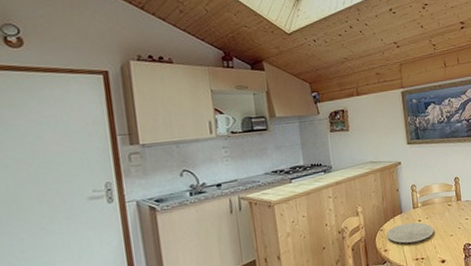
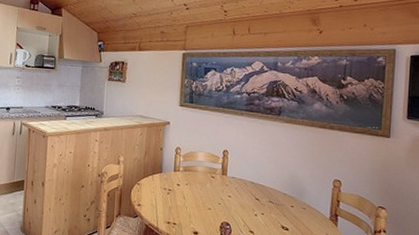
plate: present [386,222,434,244] -> none [143,183,192,206]

